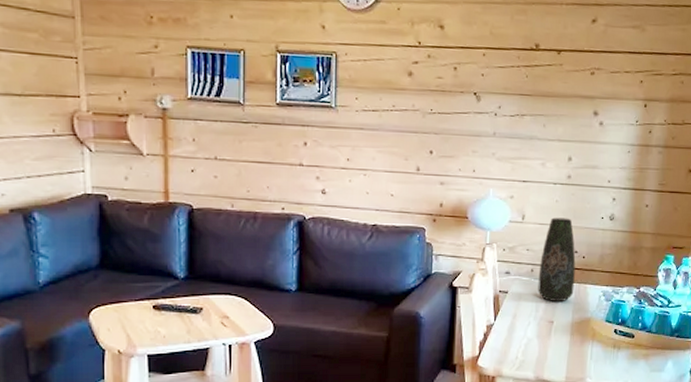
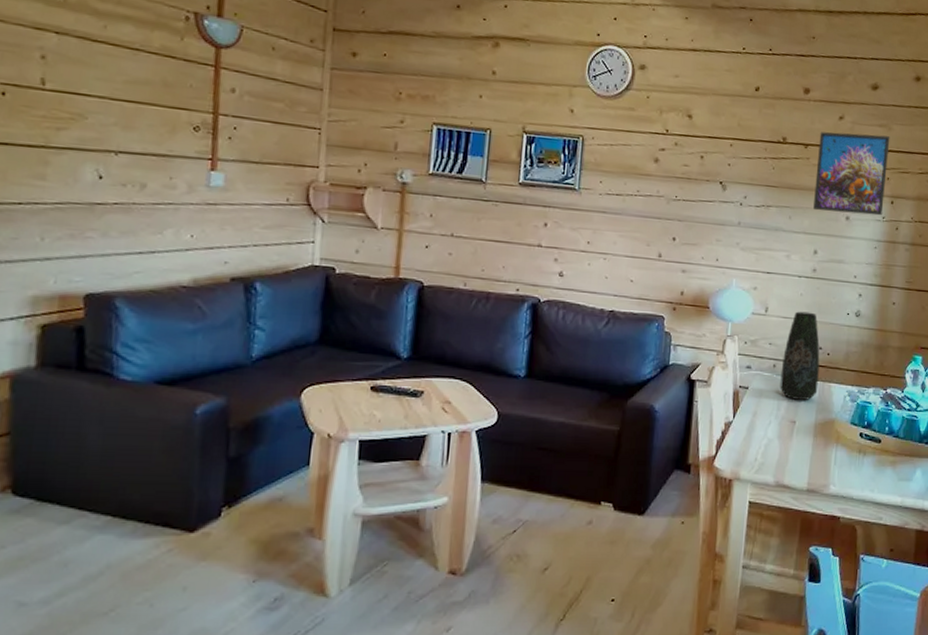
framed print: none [567,36,644,120] -> present [813,132,890,216]

